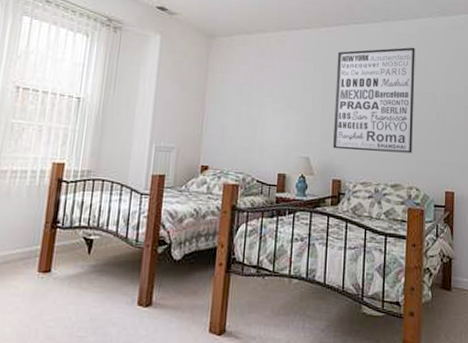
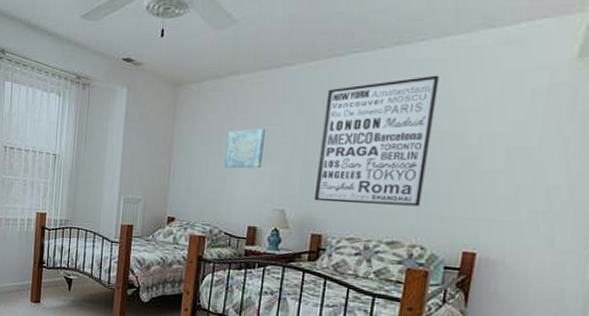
wall art: none [254,81,289,118] -> present [224,129,265,169]

